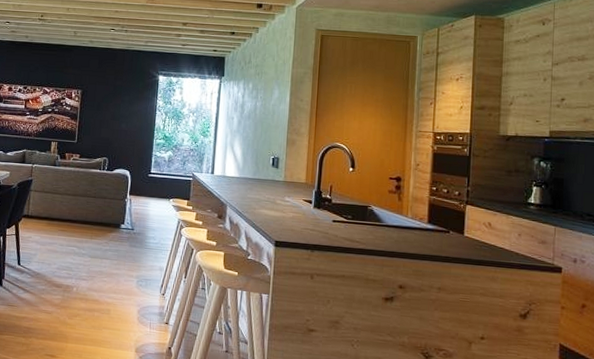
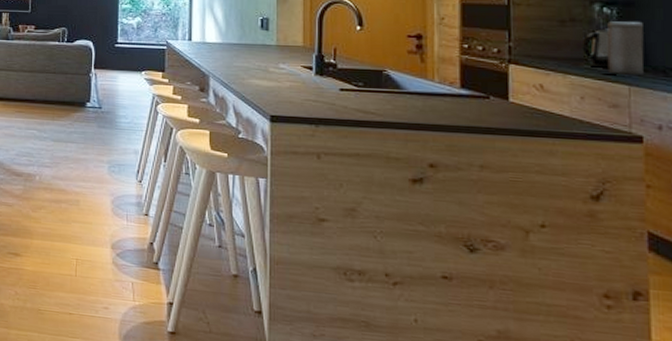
kettle: none [522,178,544,211] -> present [582,28,611,68]
canister: none [540,173,569,218] -> present [607,21,645,75]

